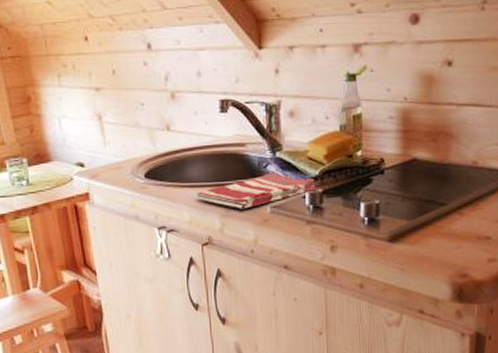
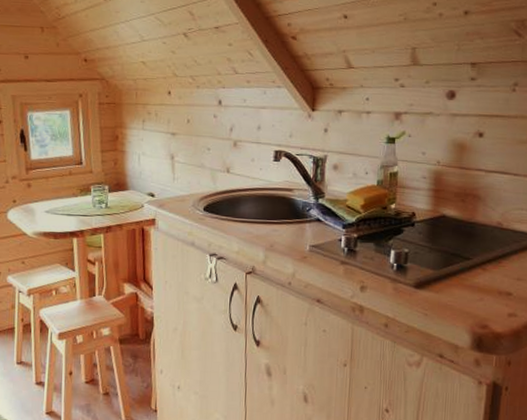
dish towel: present [196,173,316,209] -> none [245,216,352,246]

